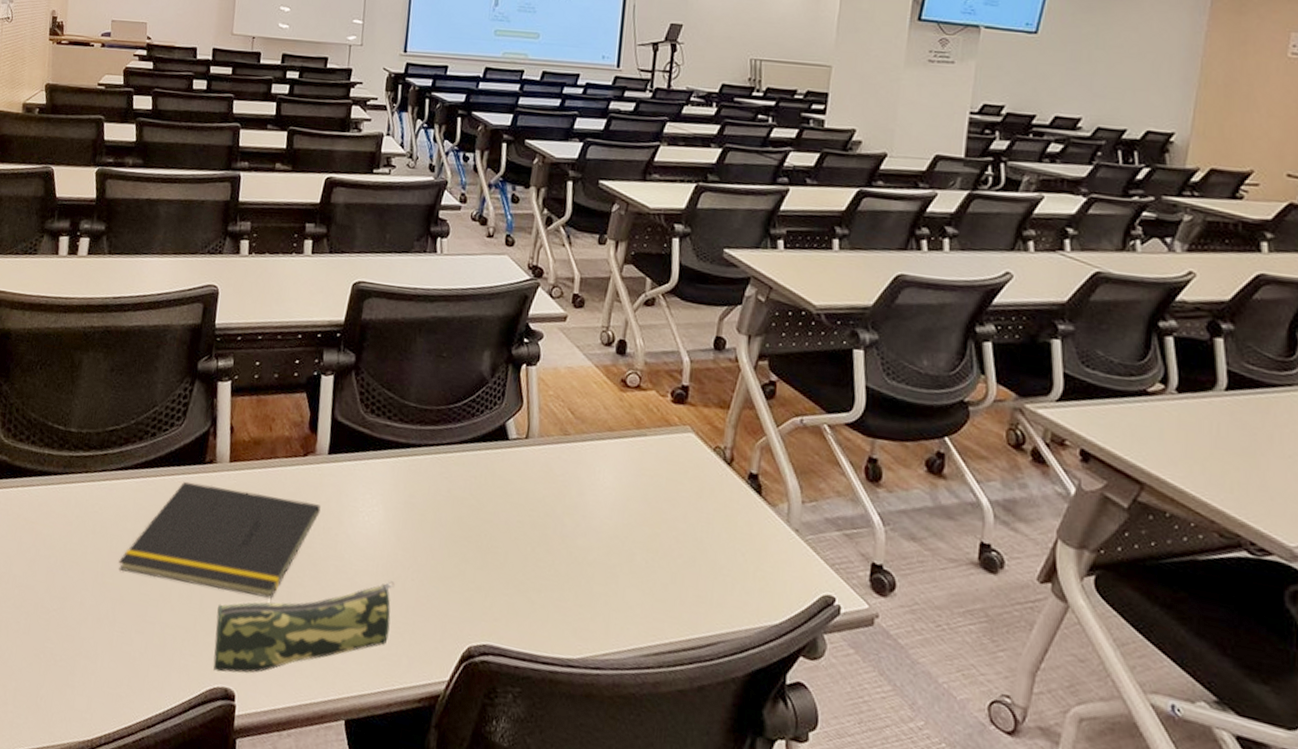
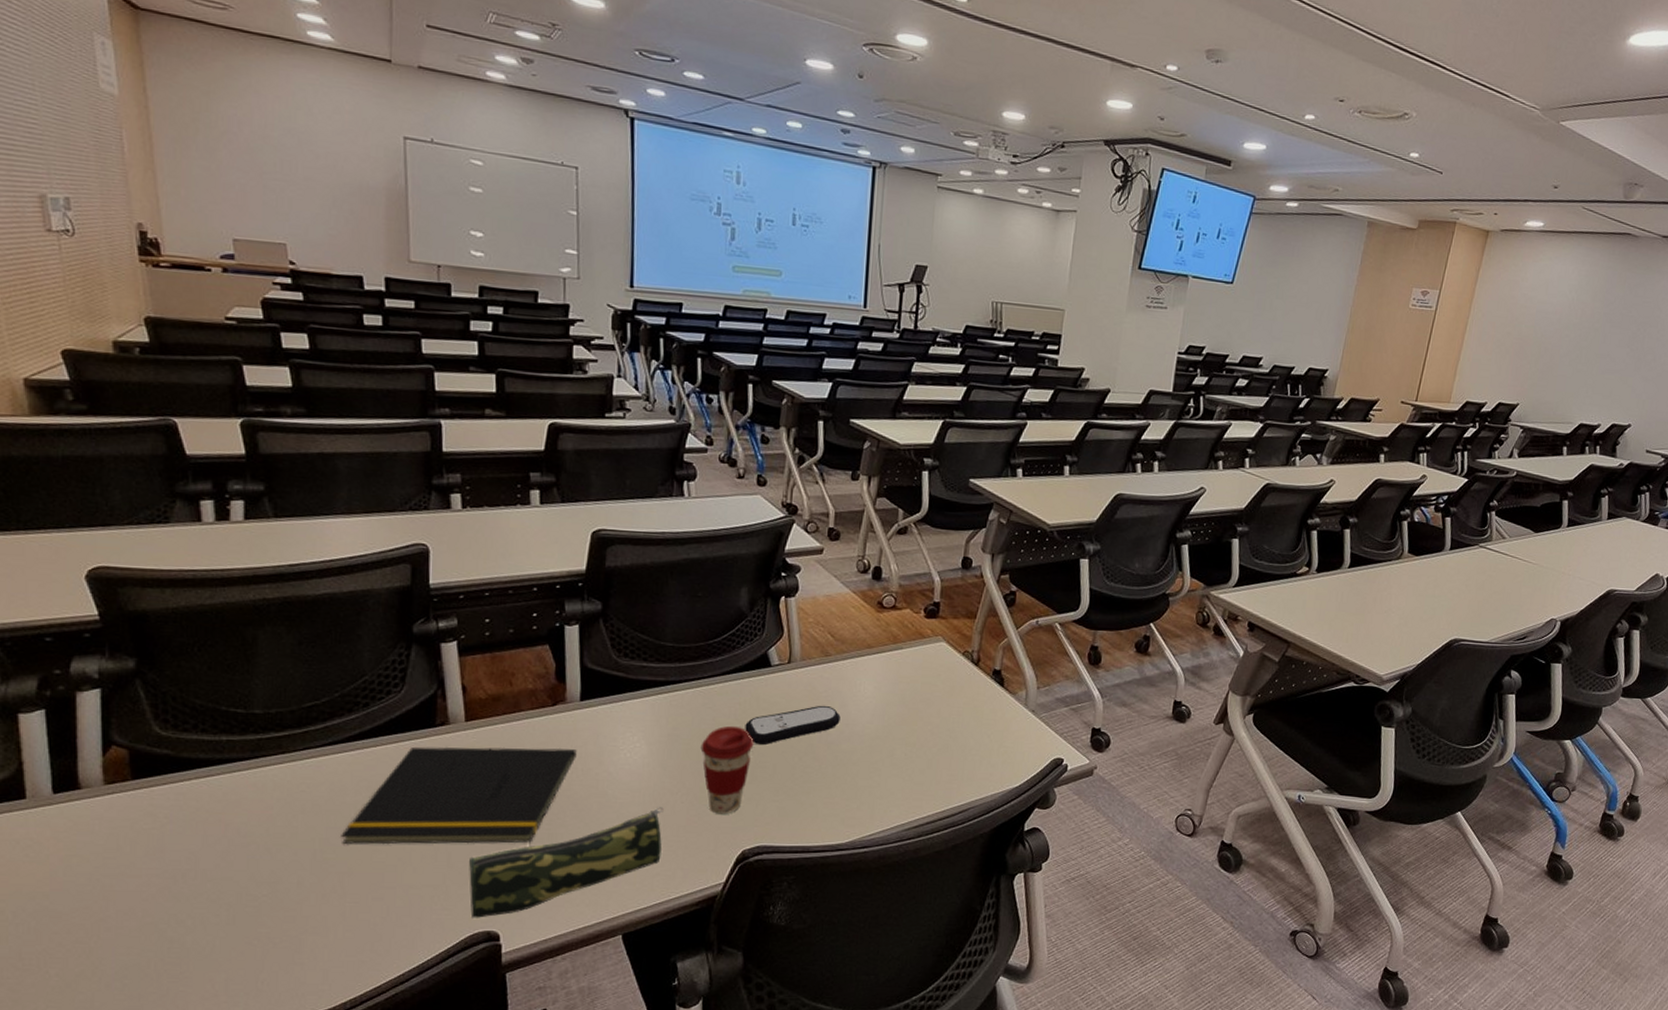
coffee cup: none [434,500,487,601] -> present [700,725,754,814]
remote control: none [479,490,577,528] -> present [745,705,841,746]

